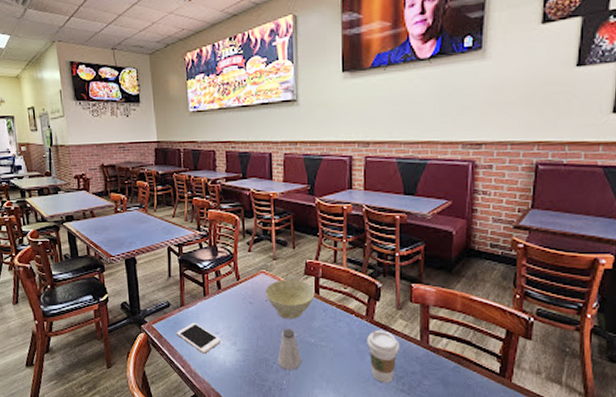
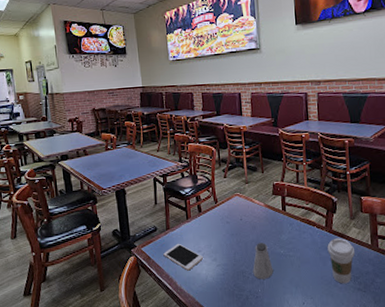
bowl: present [265,280,315,319] -> none [240,199,282,235]

